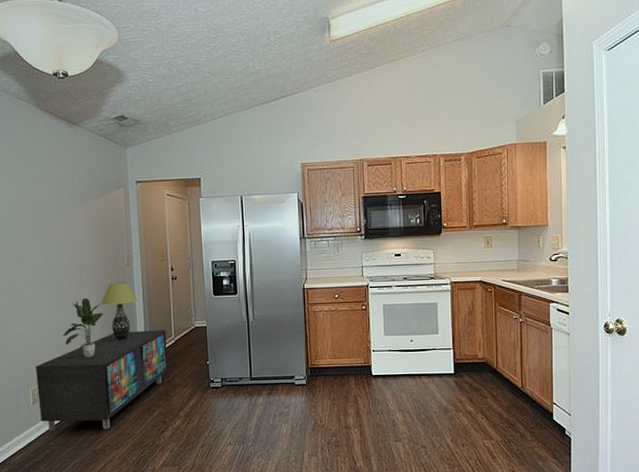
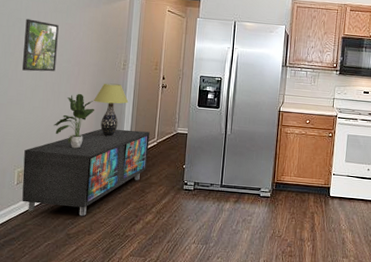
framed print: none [17,224,56,281] -> present [22,19,59,72]

